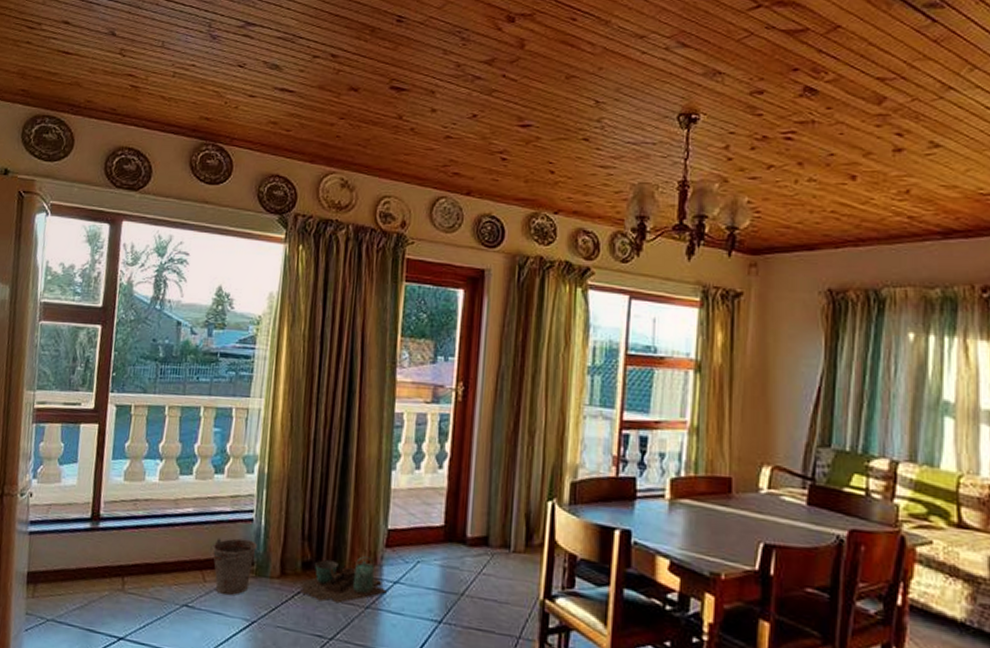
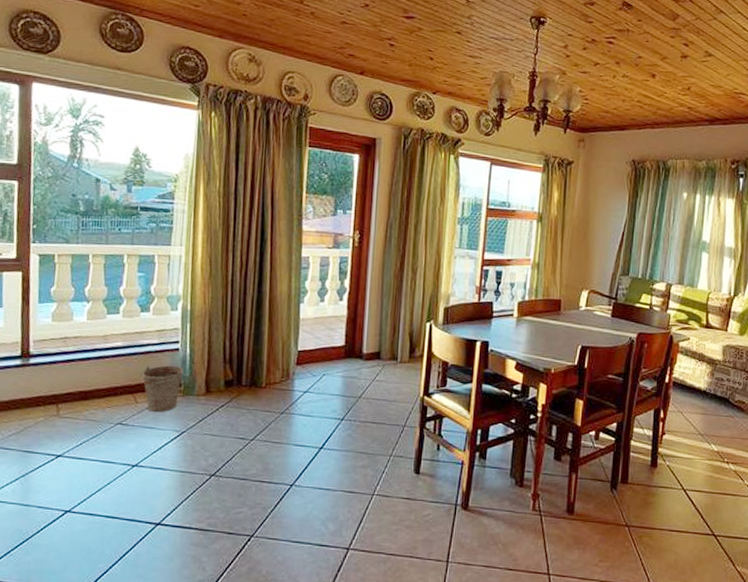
watering can: present [299,556,387,604] -> none [223,373,298,412]

